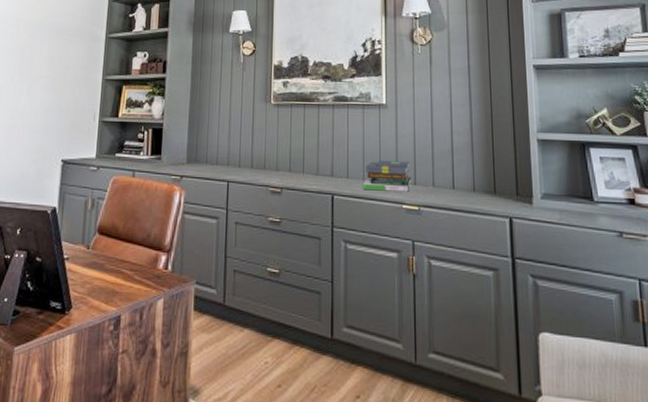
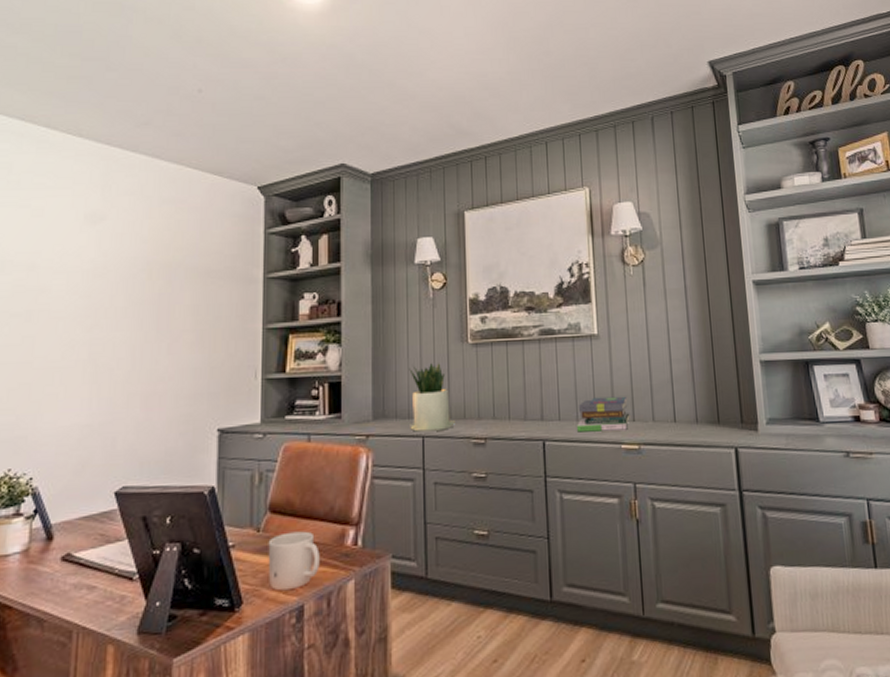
mug: none [93,252,136,302] -> present [268,531,320,591]
planter: none [217,119,256,179] -> present [409,363,455,433]

